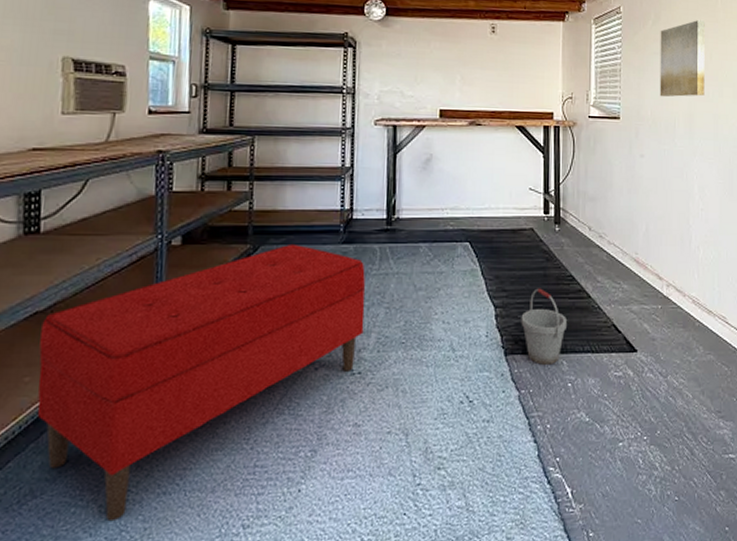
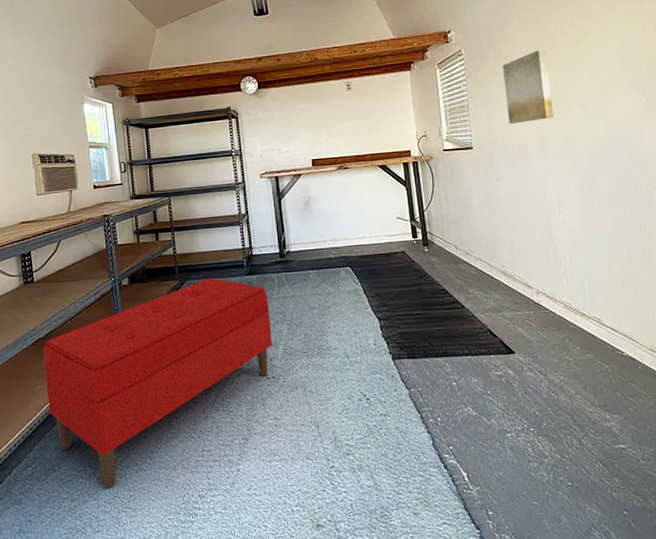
bucket: present [521,288,566,365] -> none [403,302,445,367]

